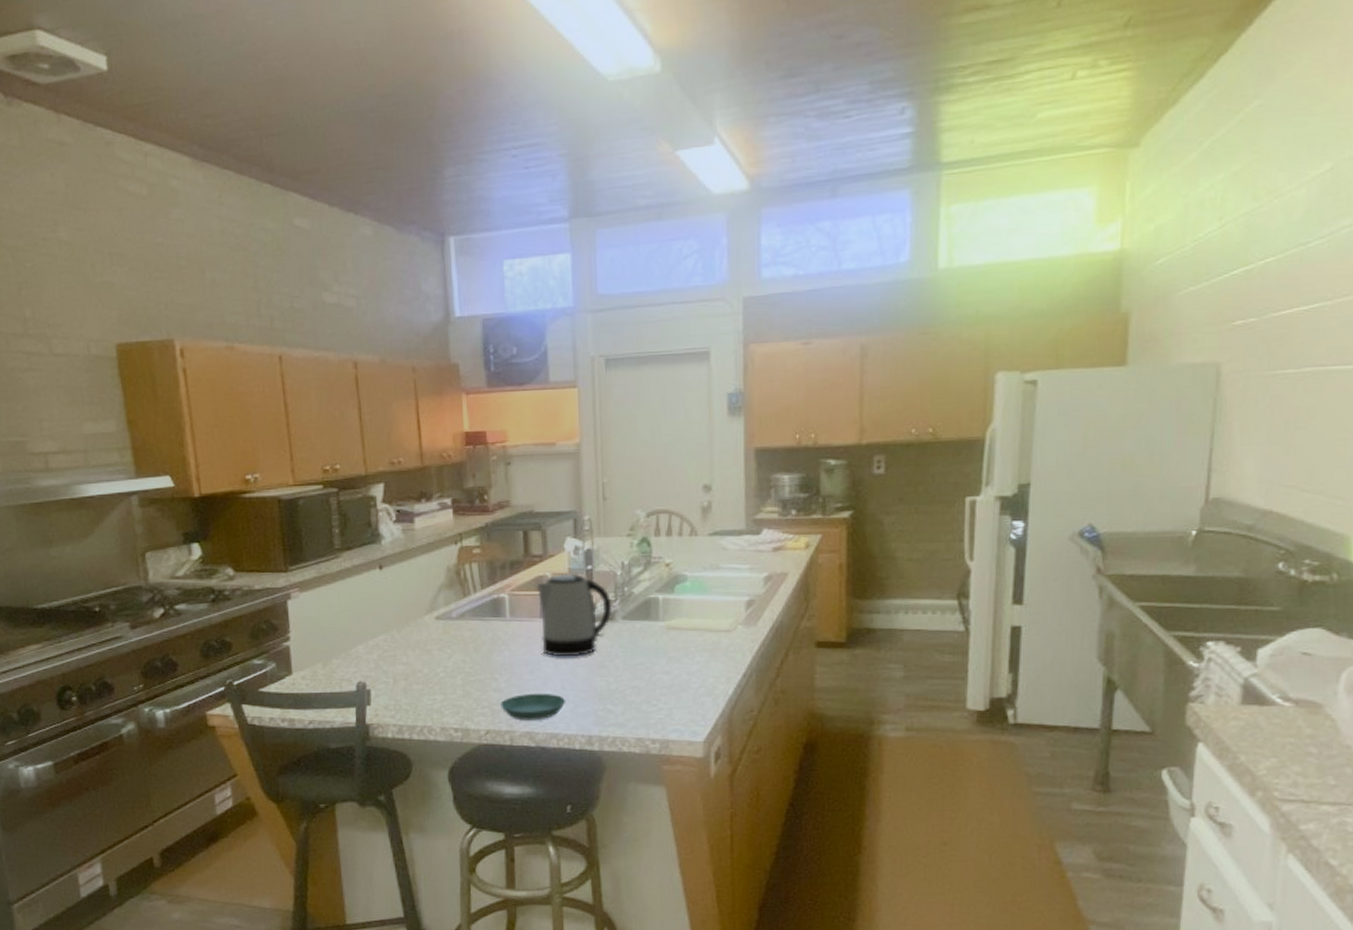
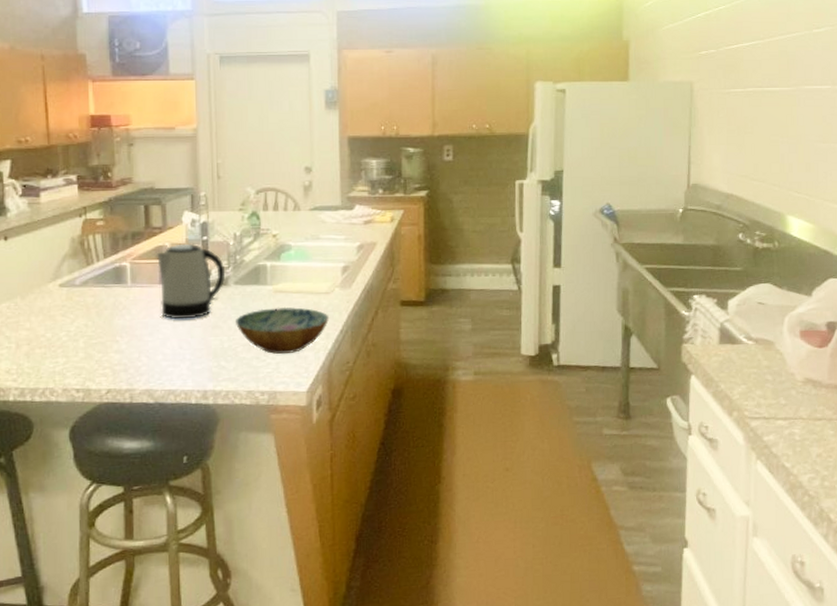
saucer: present [500,693,566,721] -> none [121,353,183,379]
bowl: none [624,645,730,698] -> present [236,306,329,354]

